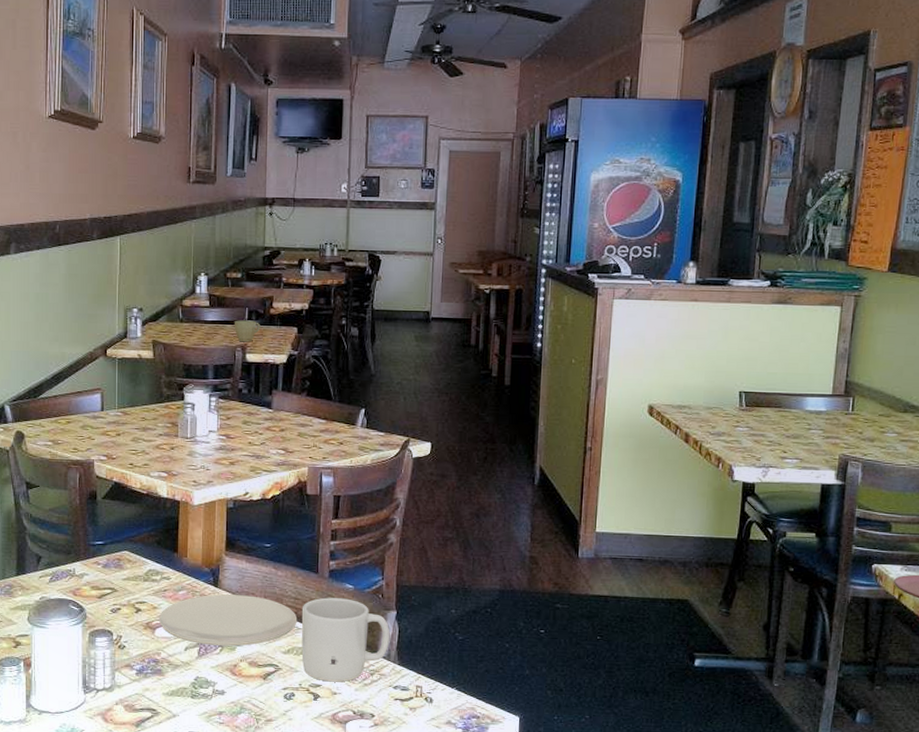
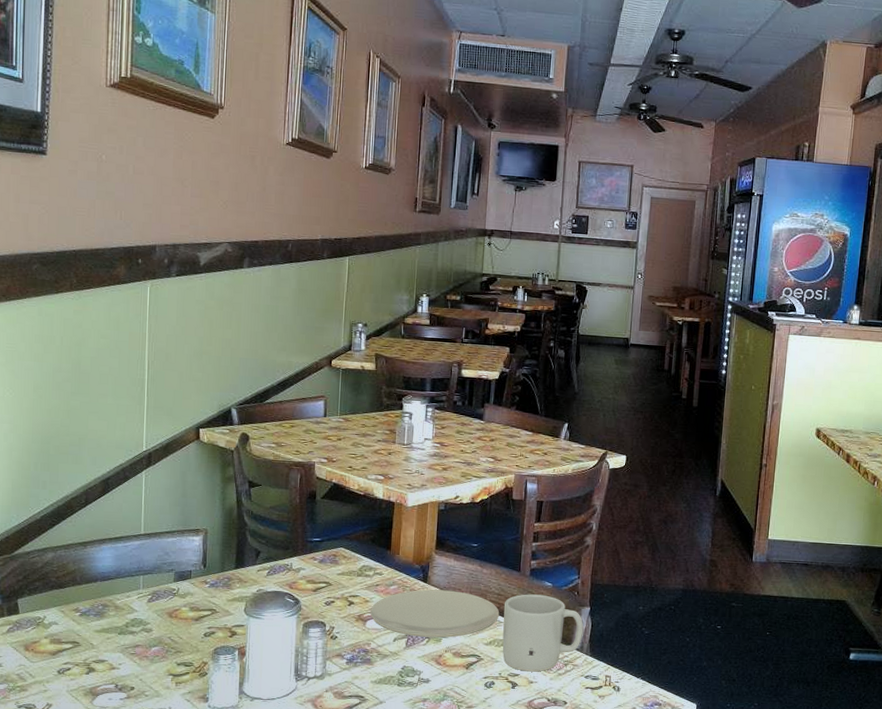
cup: present [234,320,261,342] -> none [451,338,476,359]

